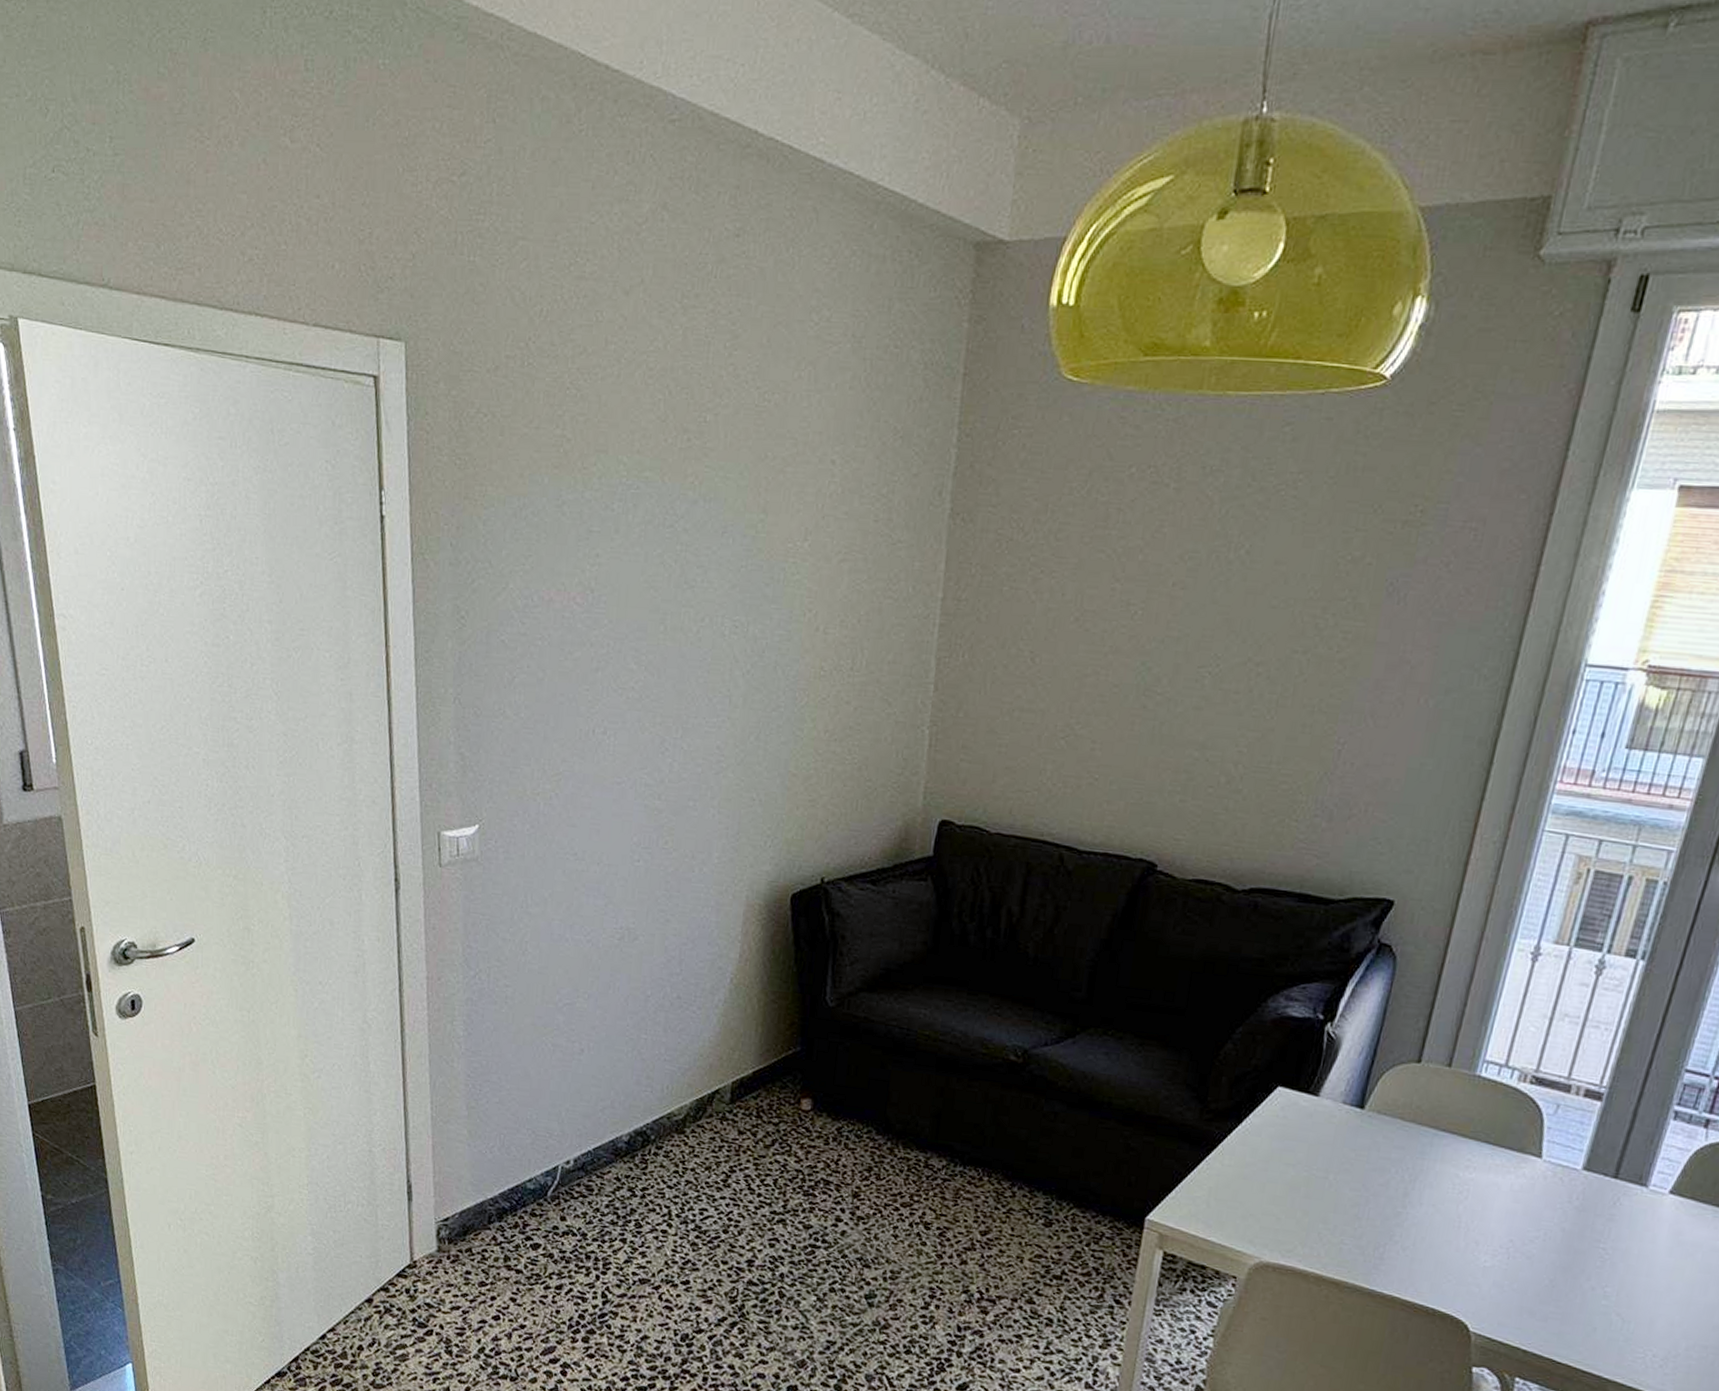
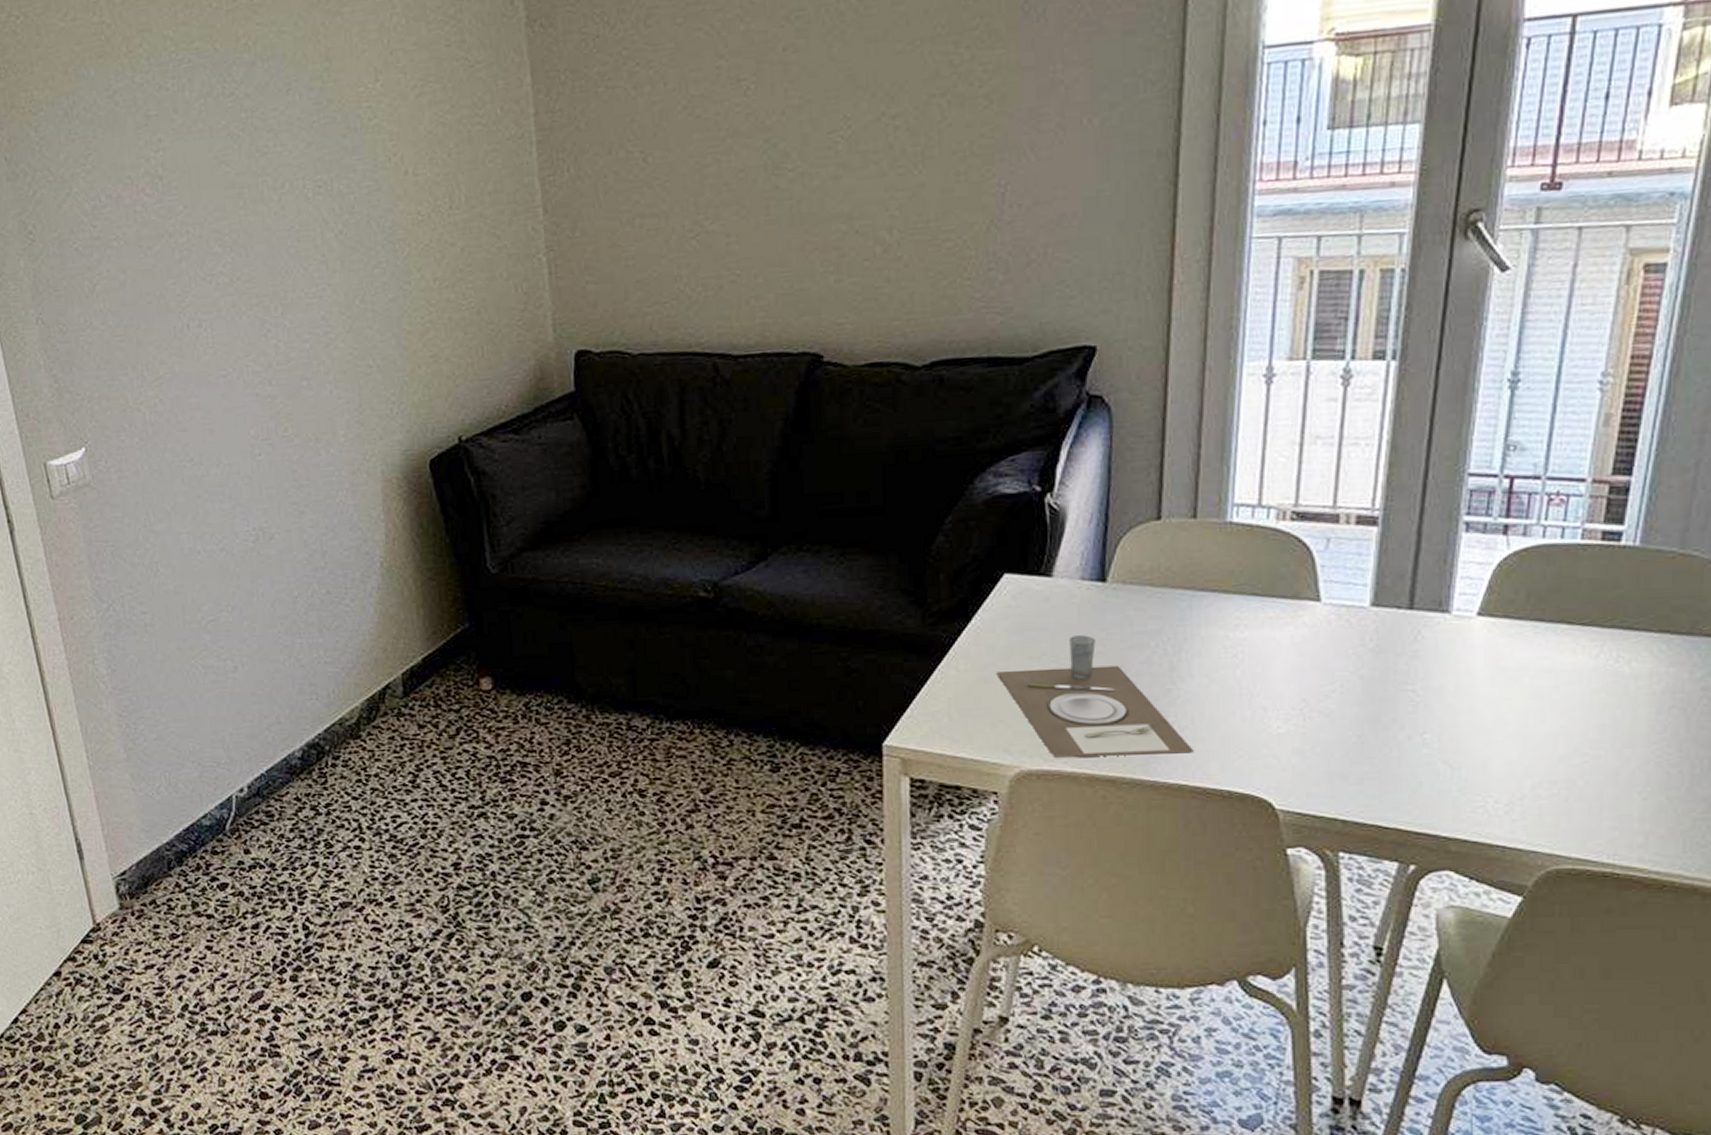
place setting: none [1254,1151,1411,1271] -> present [995,635,1194,758]

